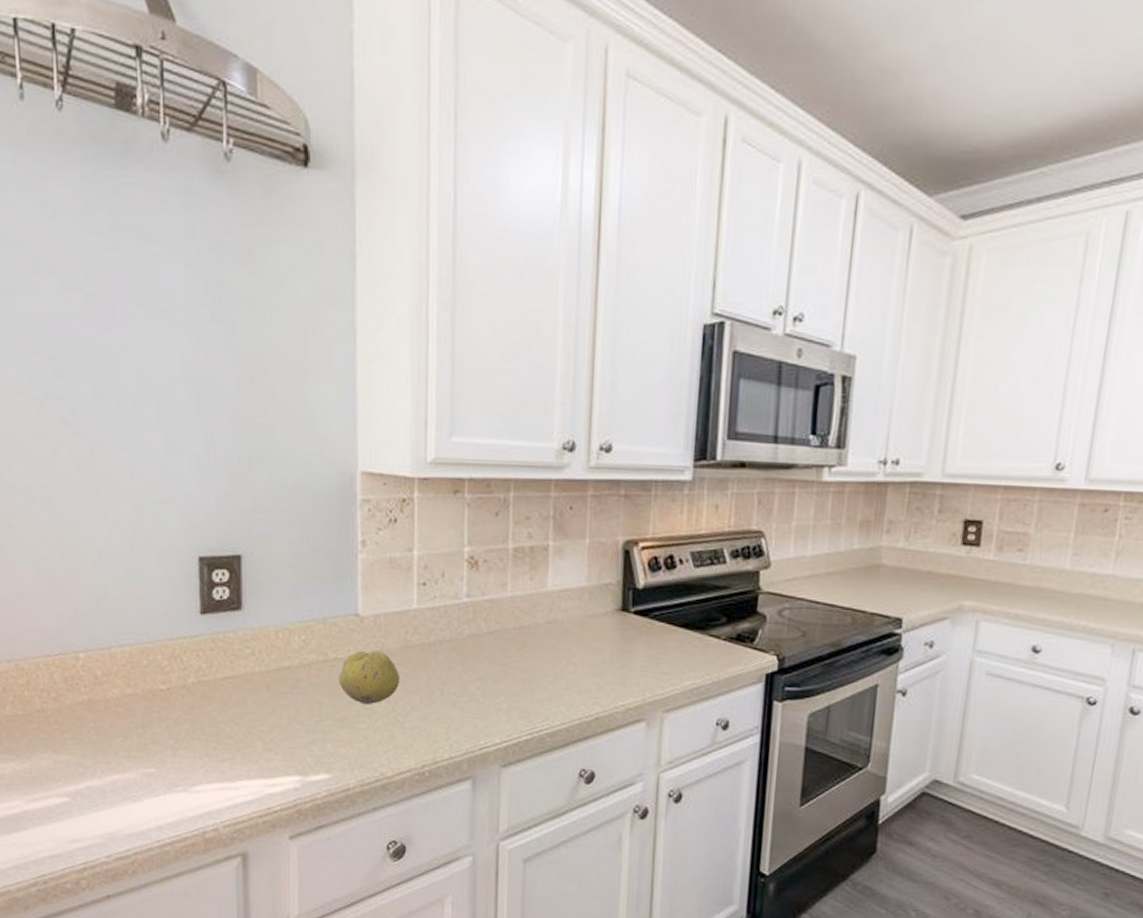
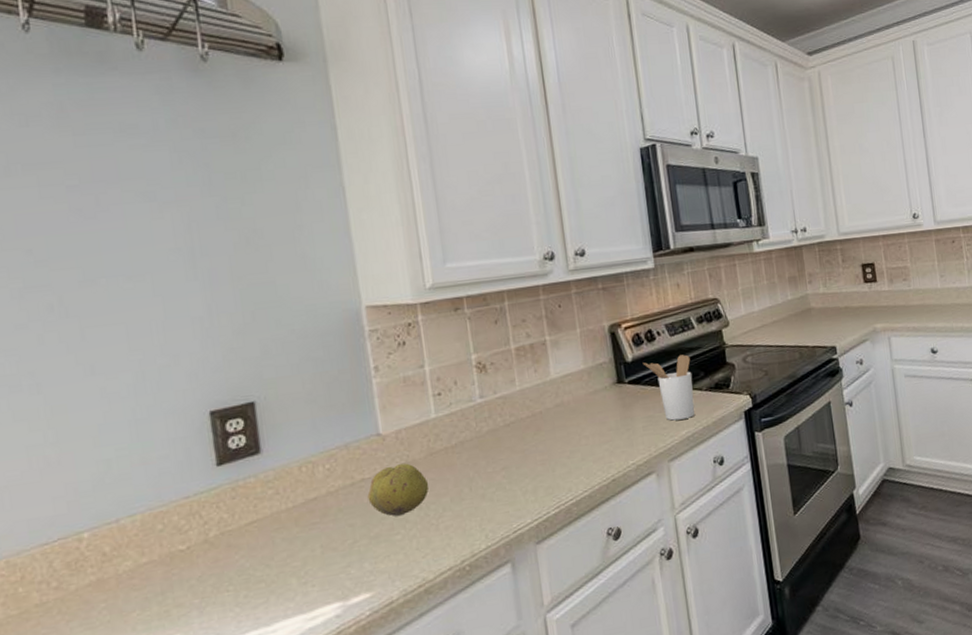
utensil holder: none [656,592,714,668] -> present [644,354,695,421]

